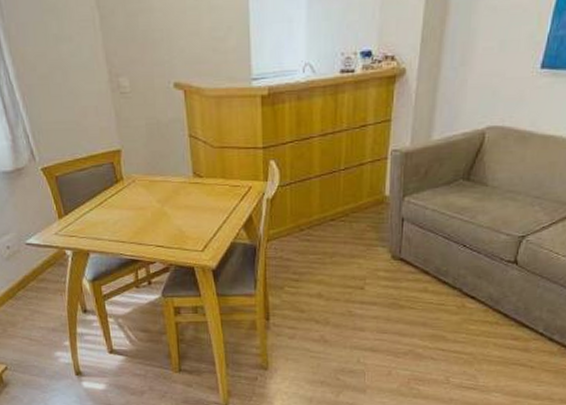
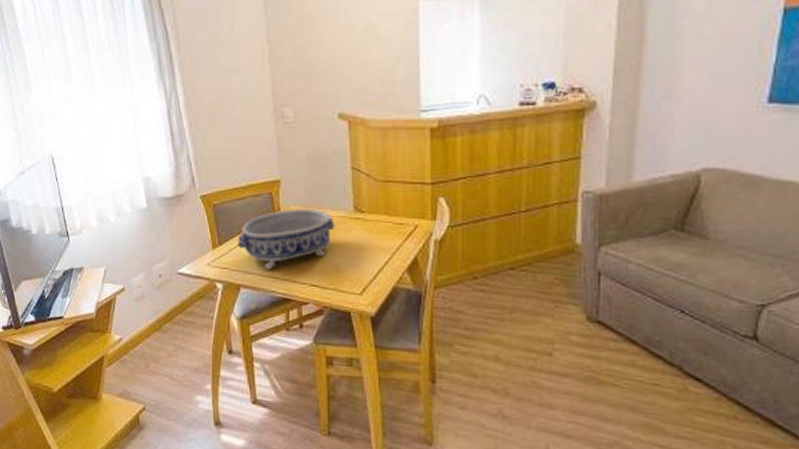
decorative bowl: none [82,176,176,235] -> present [237,209,335,270]

